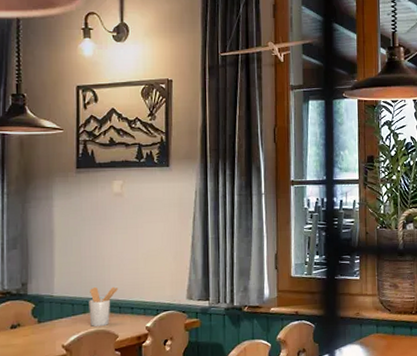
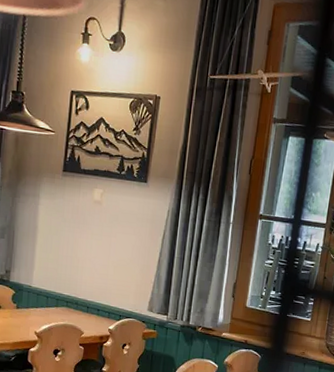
utensil holder: present [89,286,119,326] -> none [60,284,89,321]

